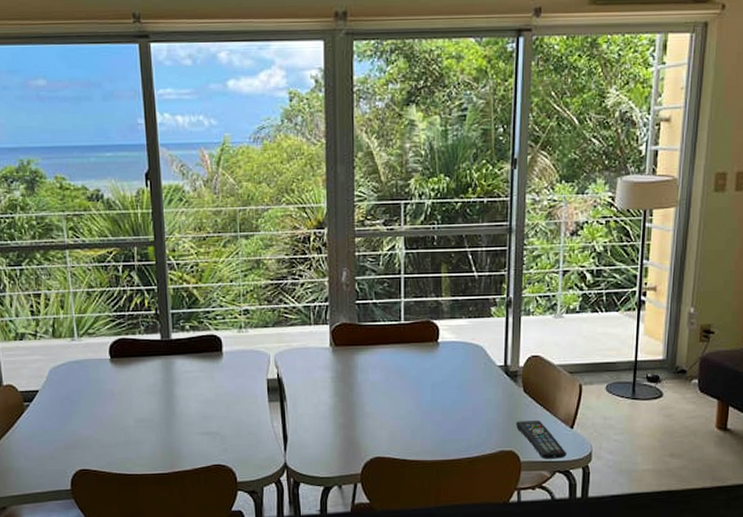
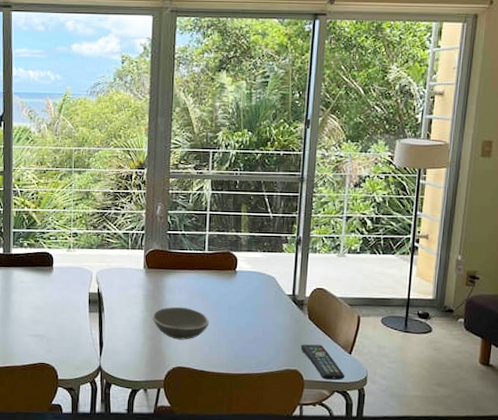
soup bowl: none [342,388,410,426] -> present [152,306,210,340]

